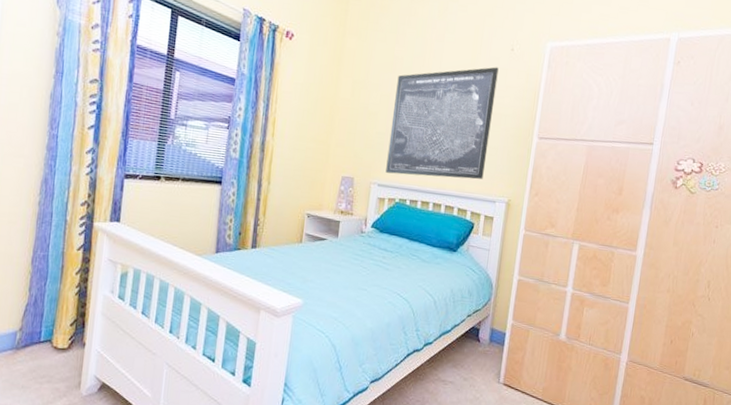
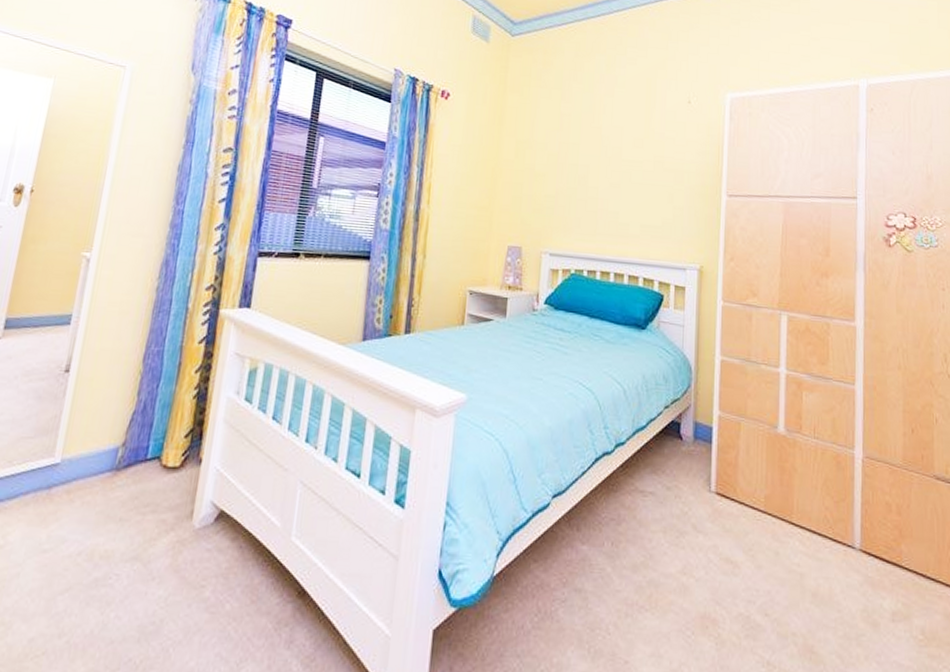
wall art: present [386,66,499,180] -> none [558,120,676,245]

